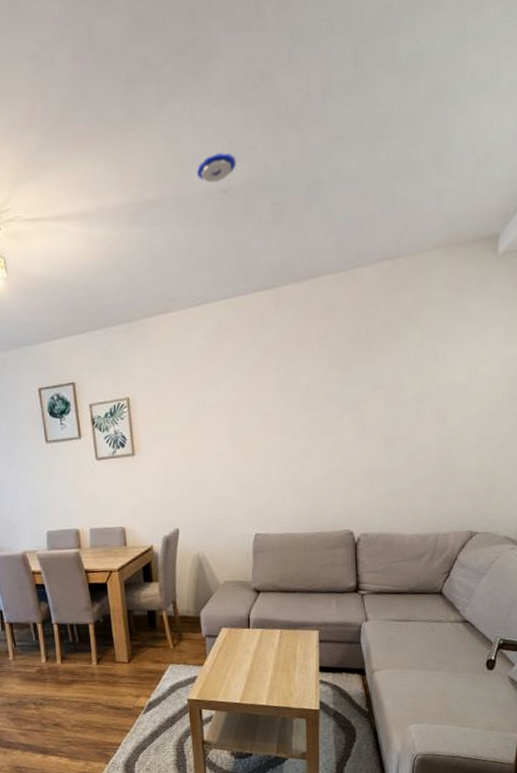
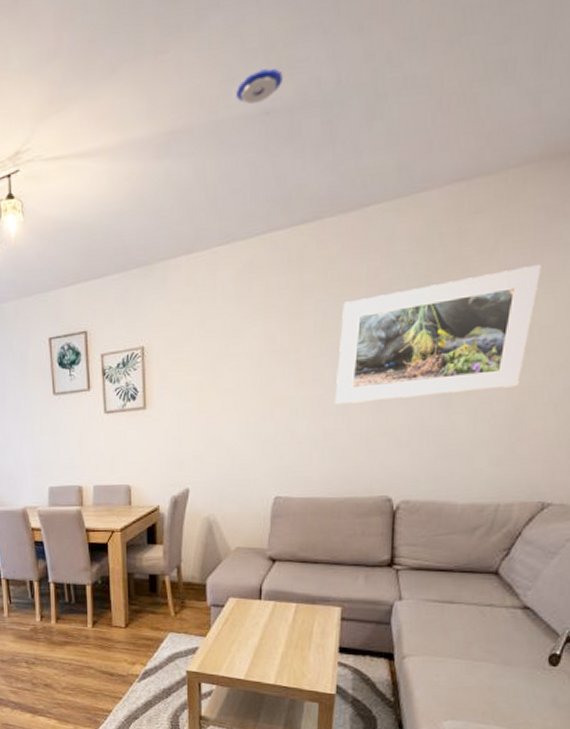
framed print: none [299,331,454,450] -> present [334,263,541,404]

